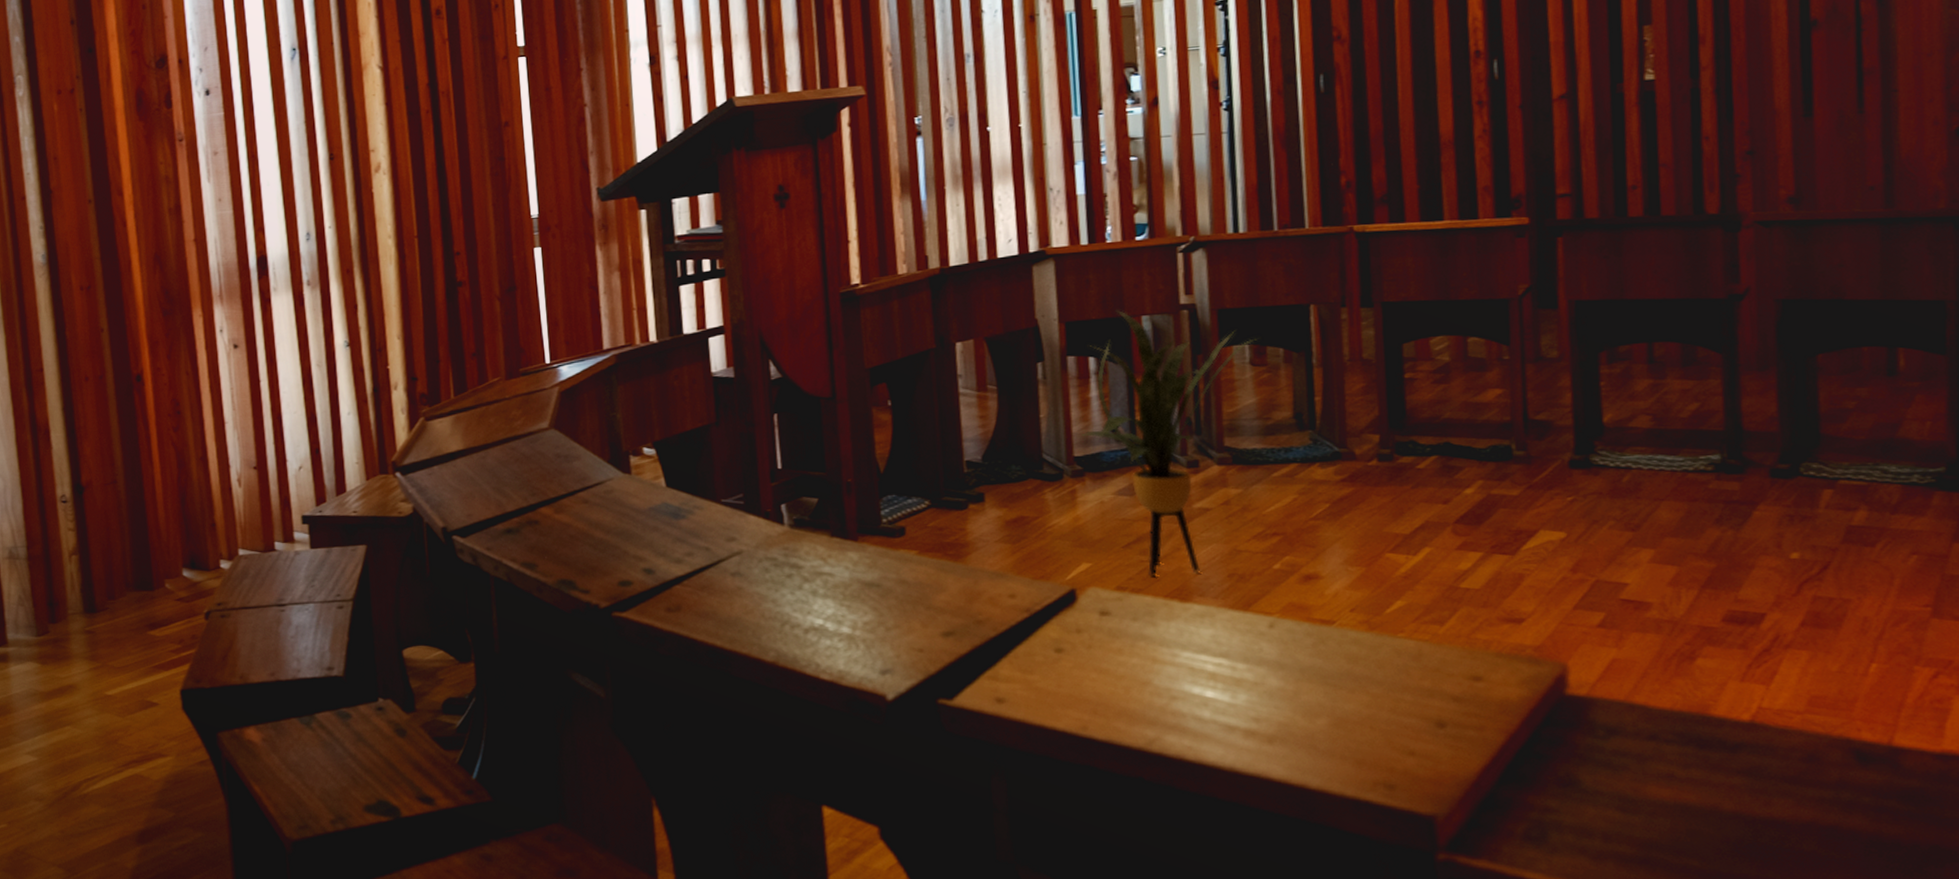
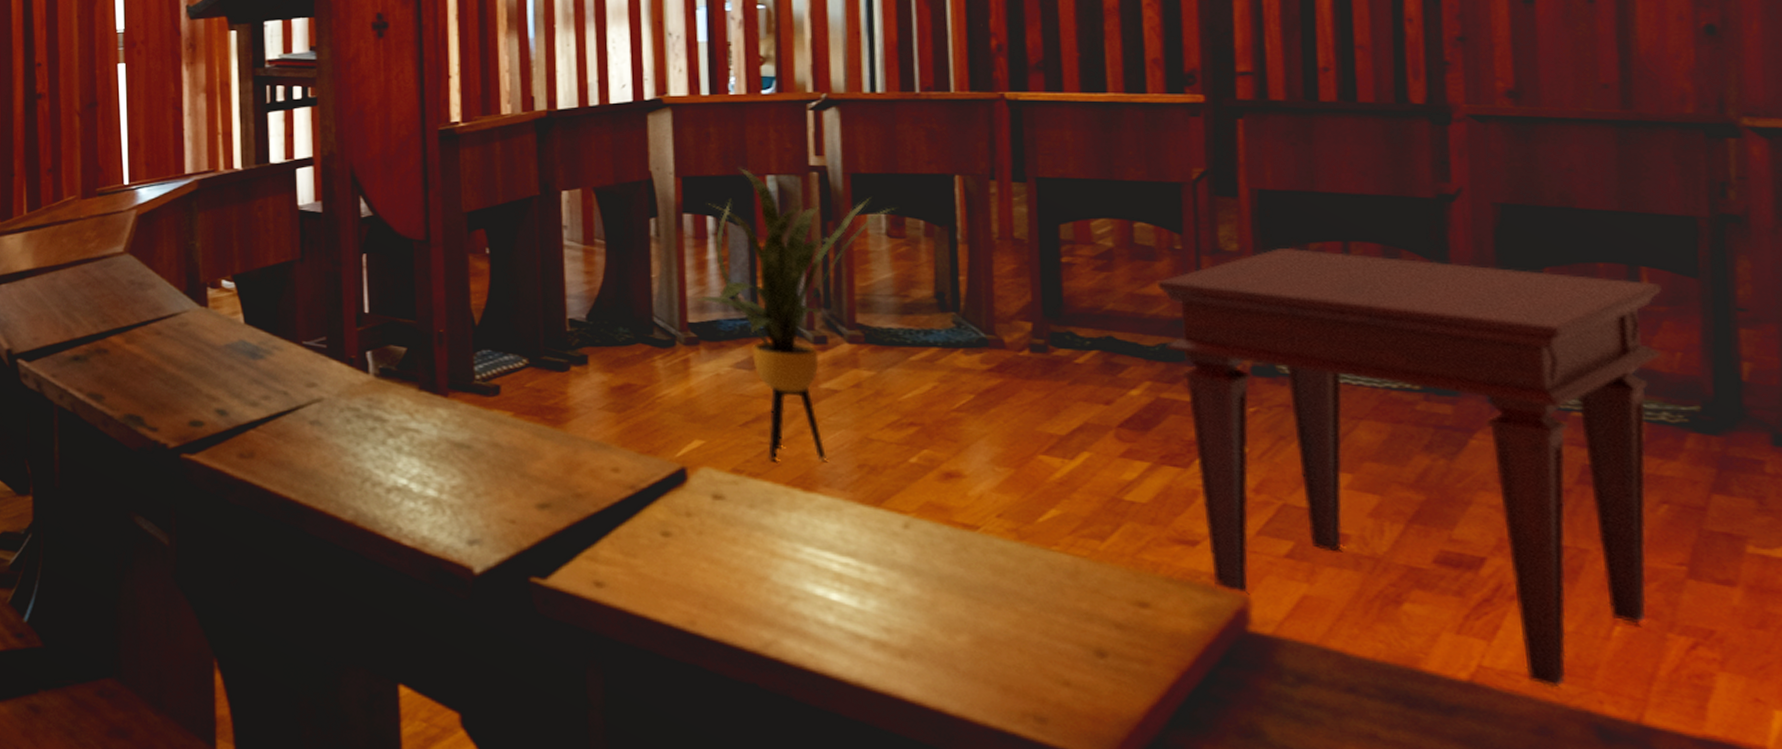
side table: none [1488,351,1915,721] -> present [1157,247,1662,688]

